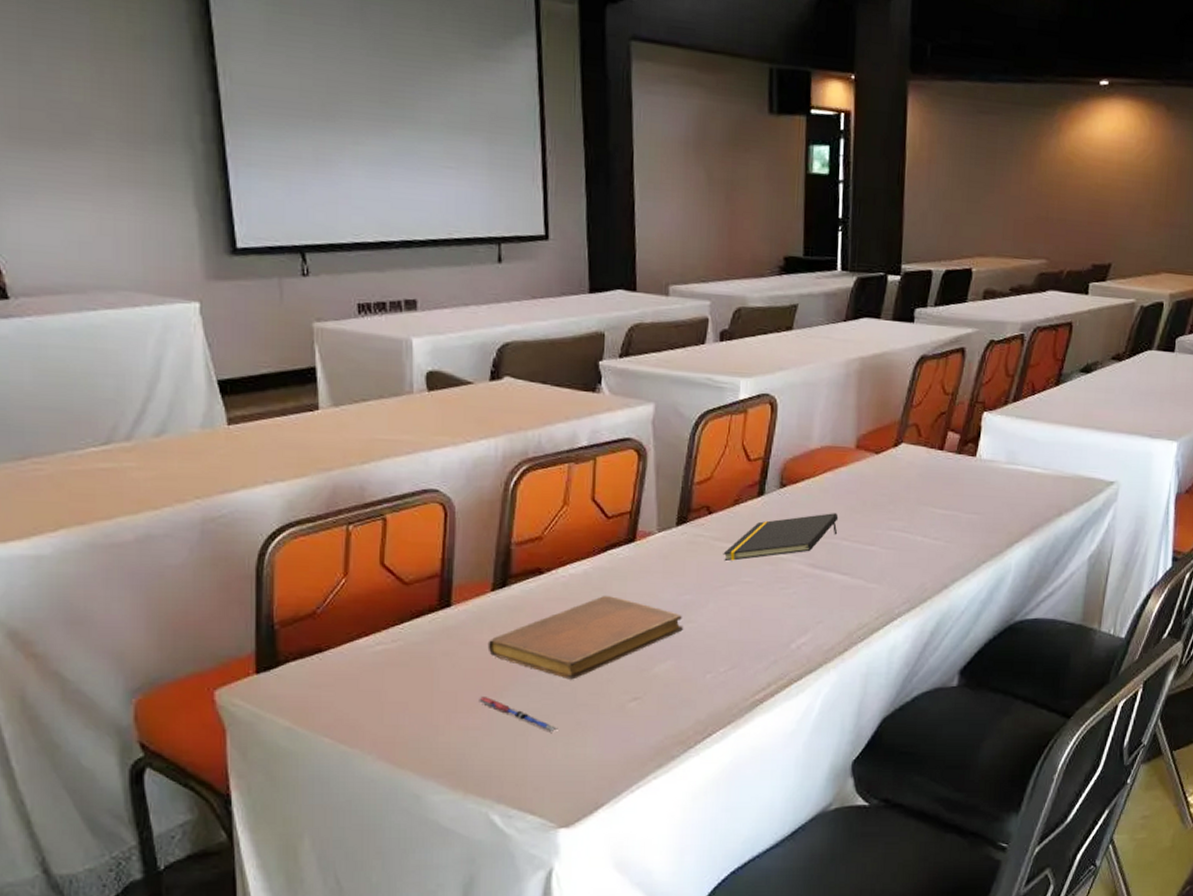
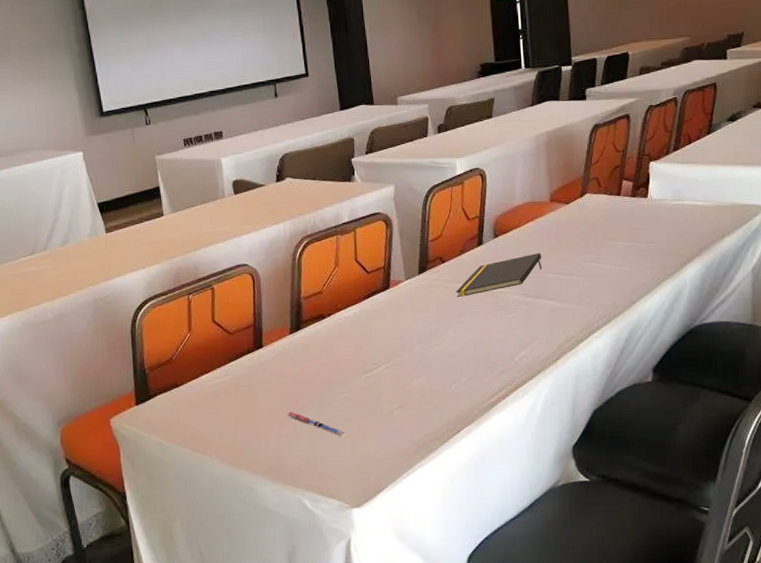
notebook: present [487,596,683,680] -> none [290,331,431,396]

